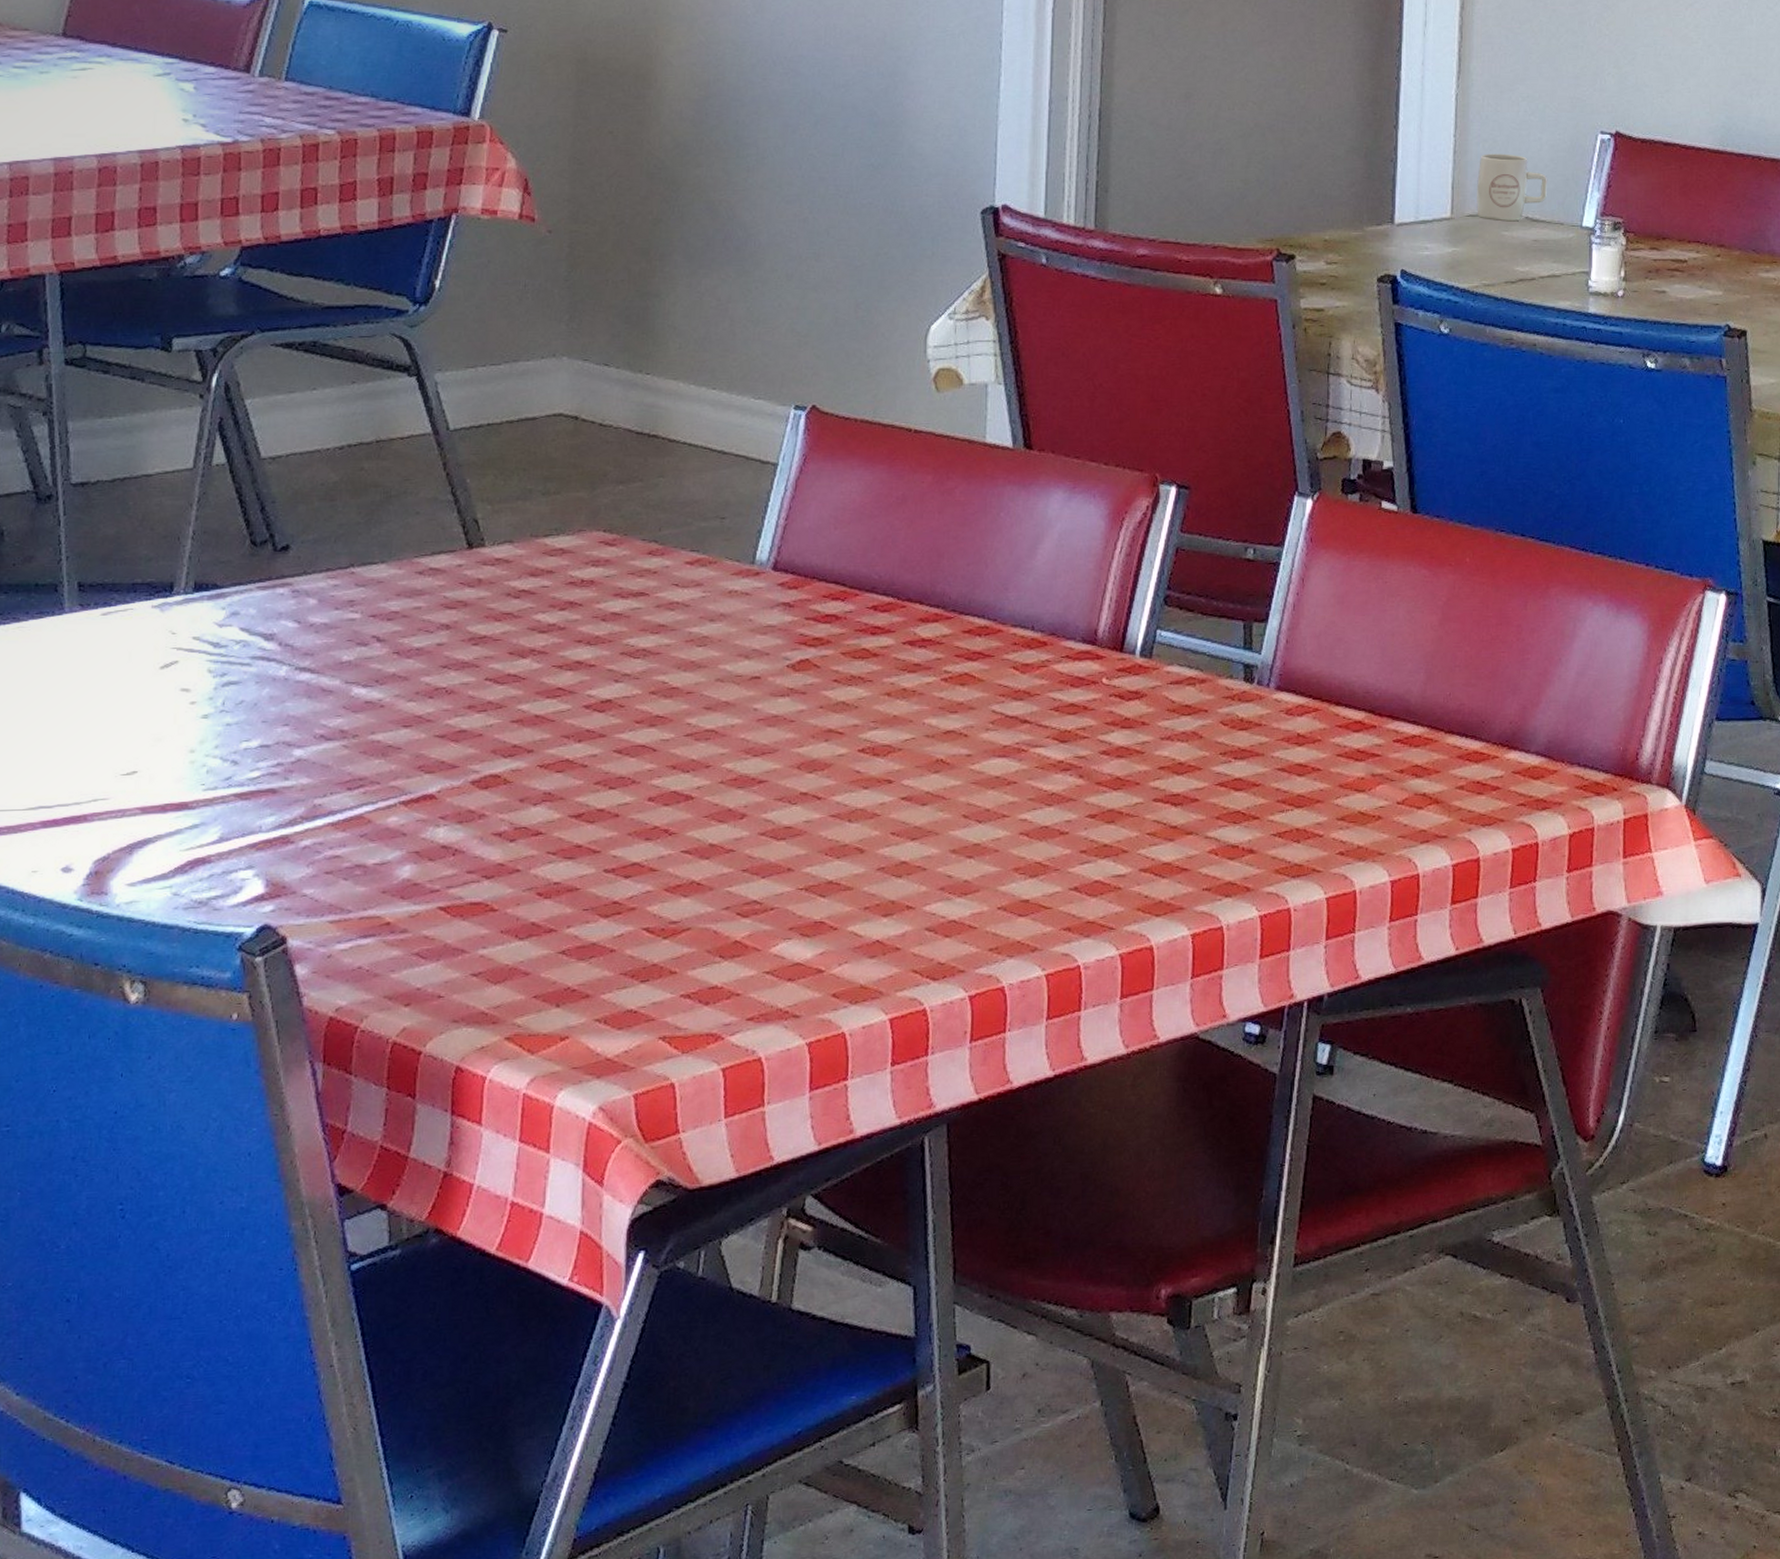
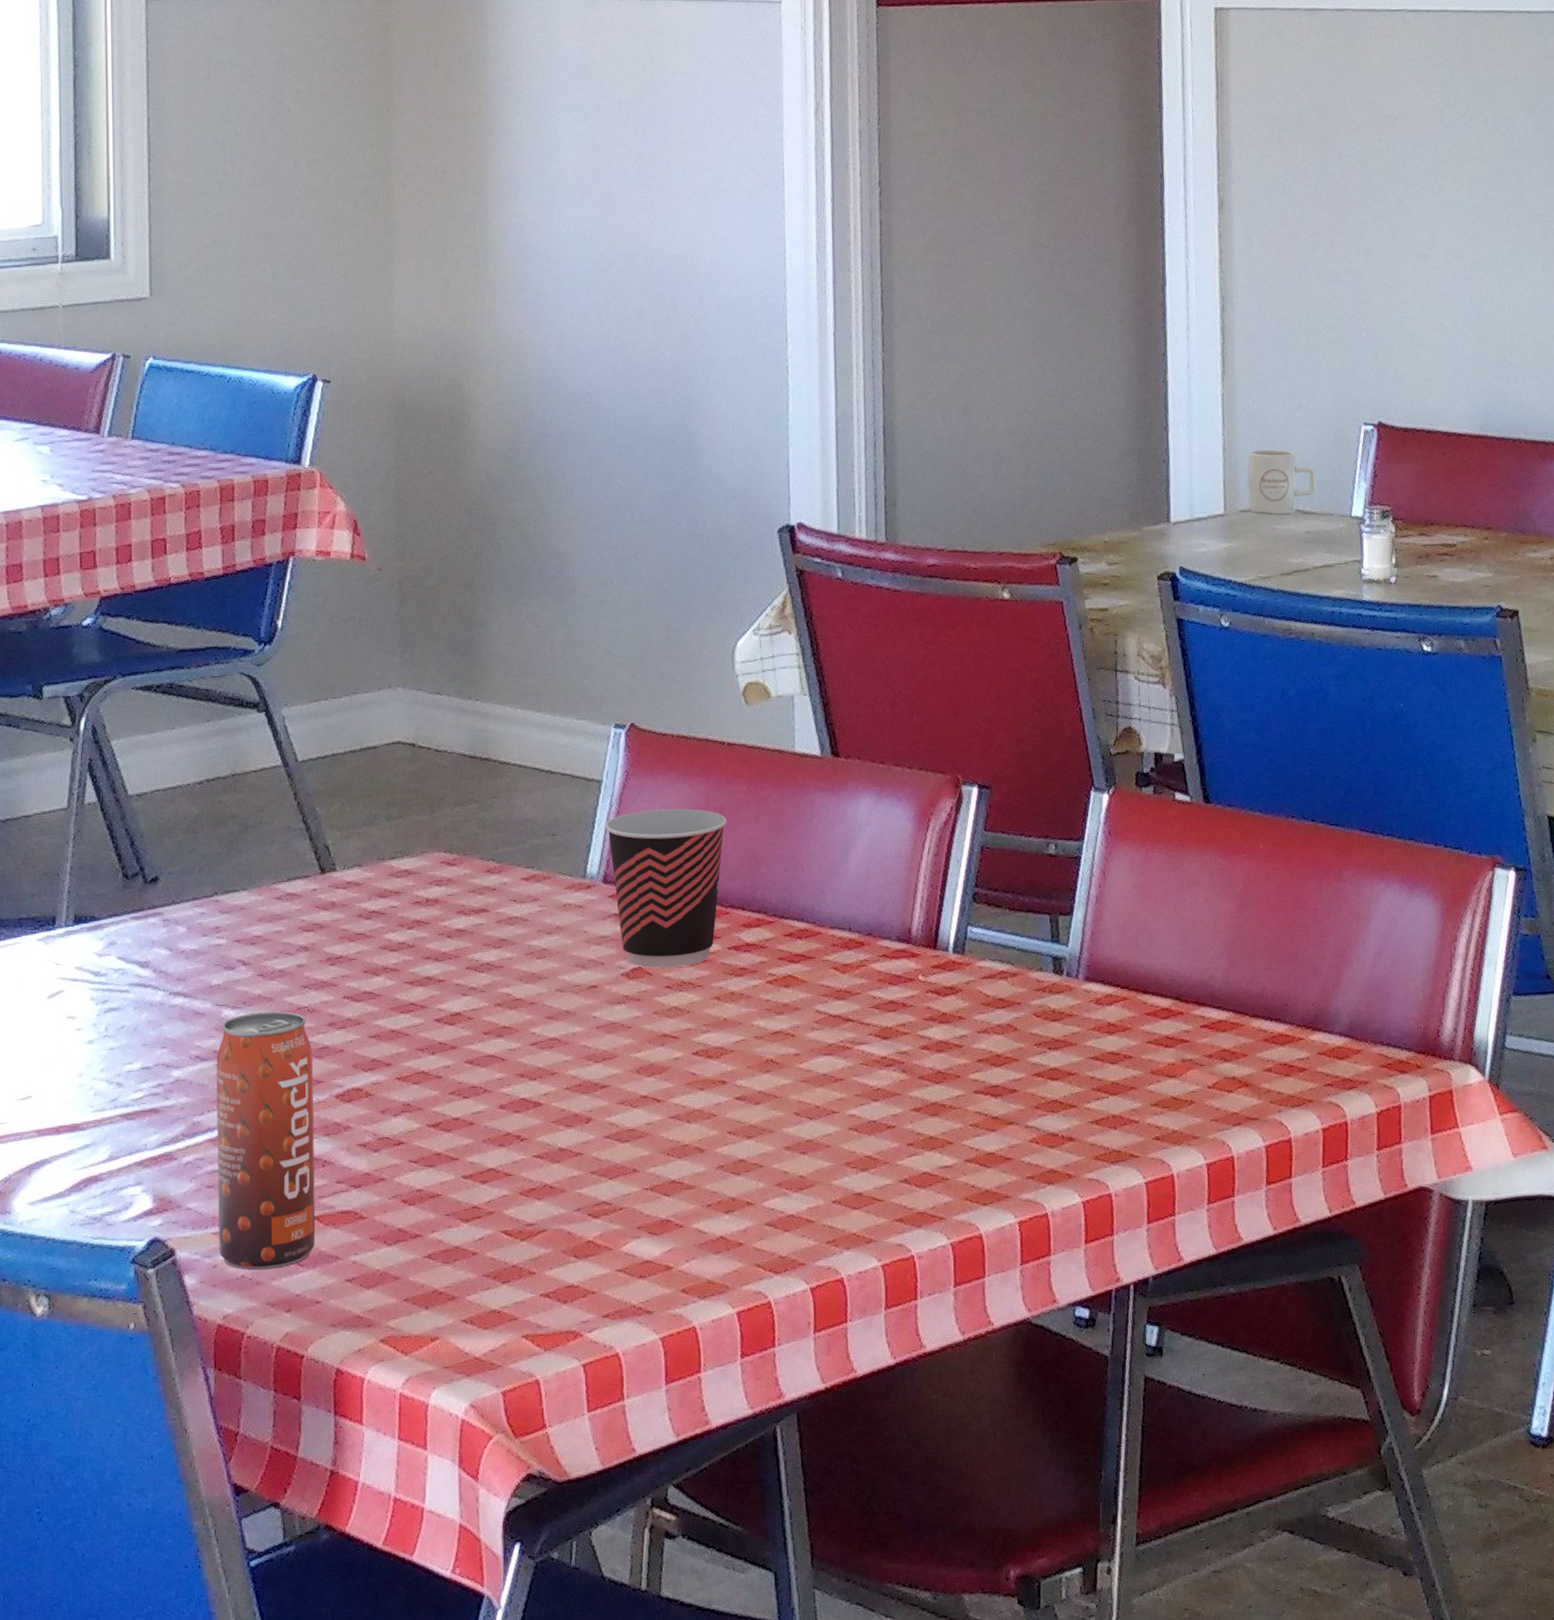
soda can: none [335,691,448,962] -> present [216,1011,316,1271]
cup: none [778,496,909,661] -> present [604,808,727,968]

